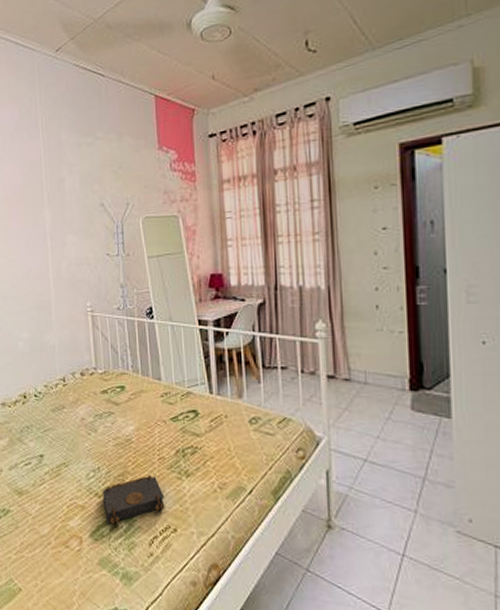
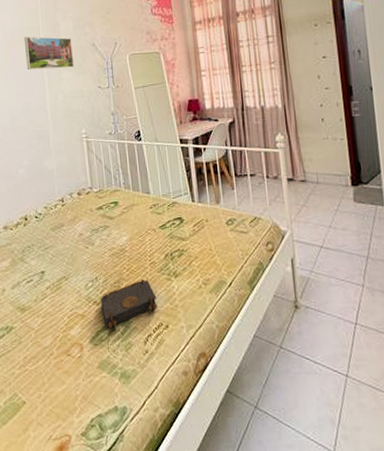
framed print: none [25,193,81,232] -> present [24,36,75,70]

